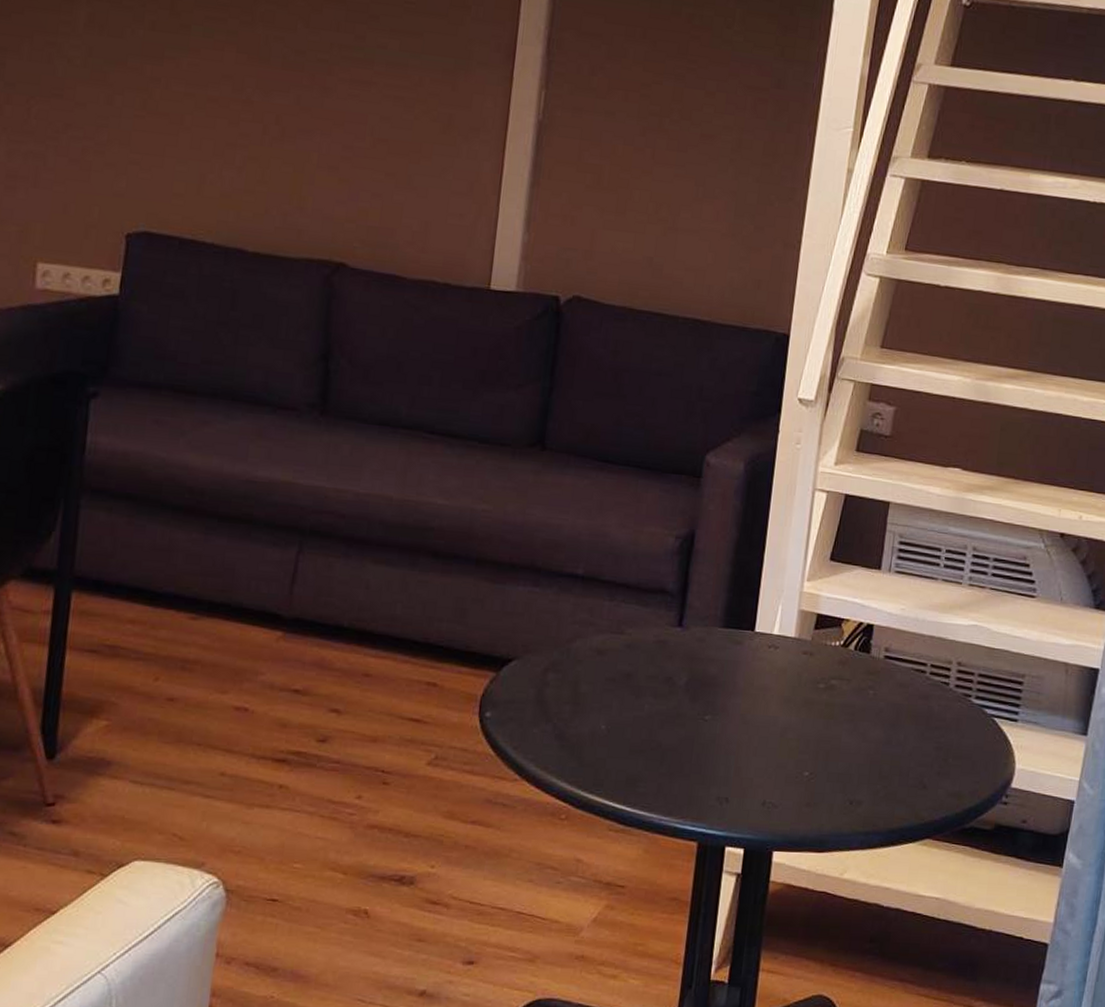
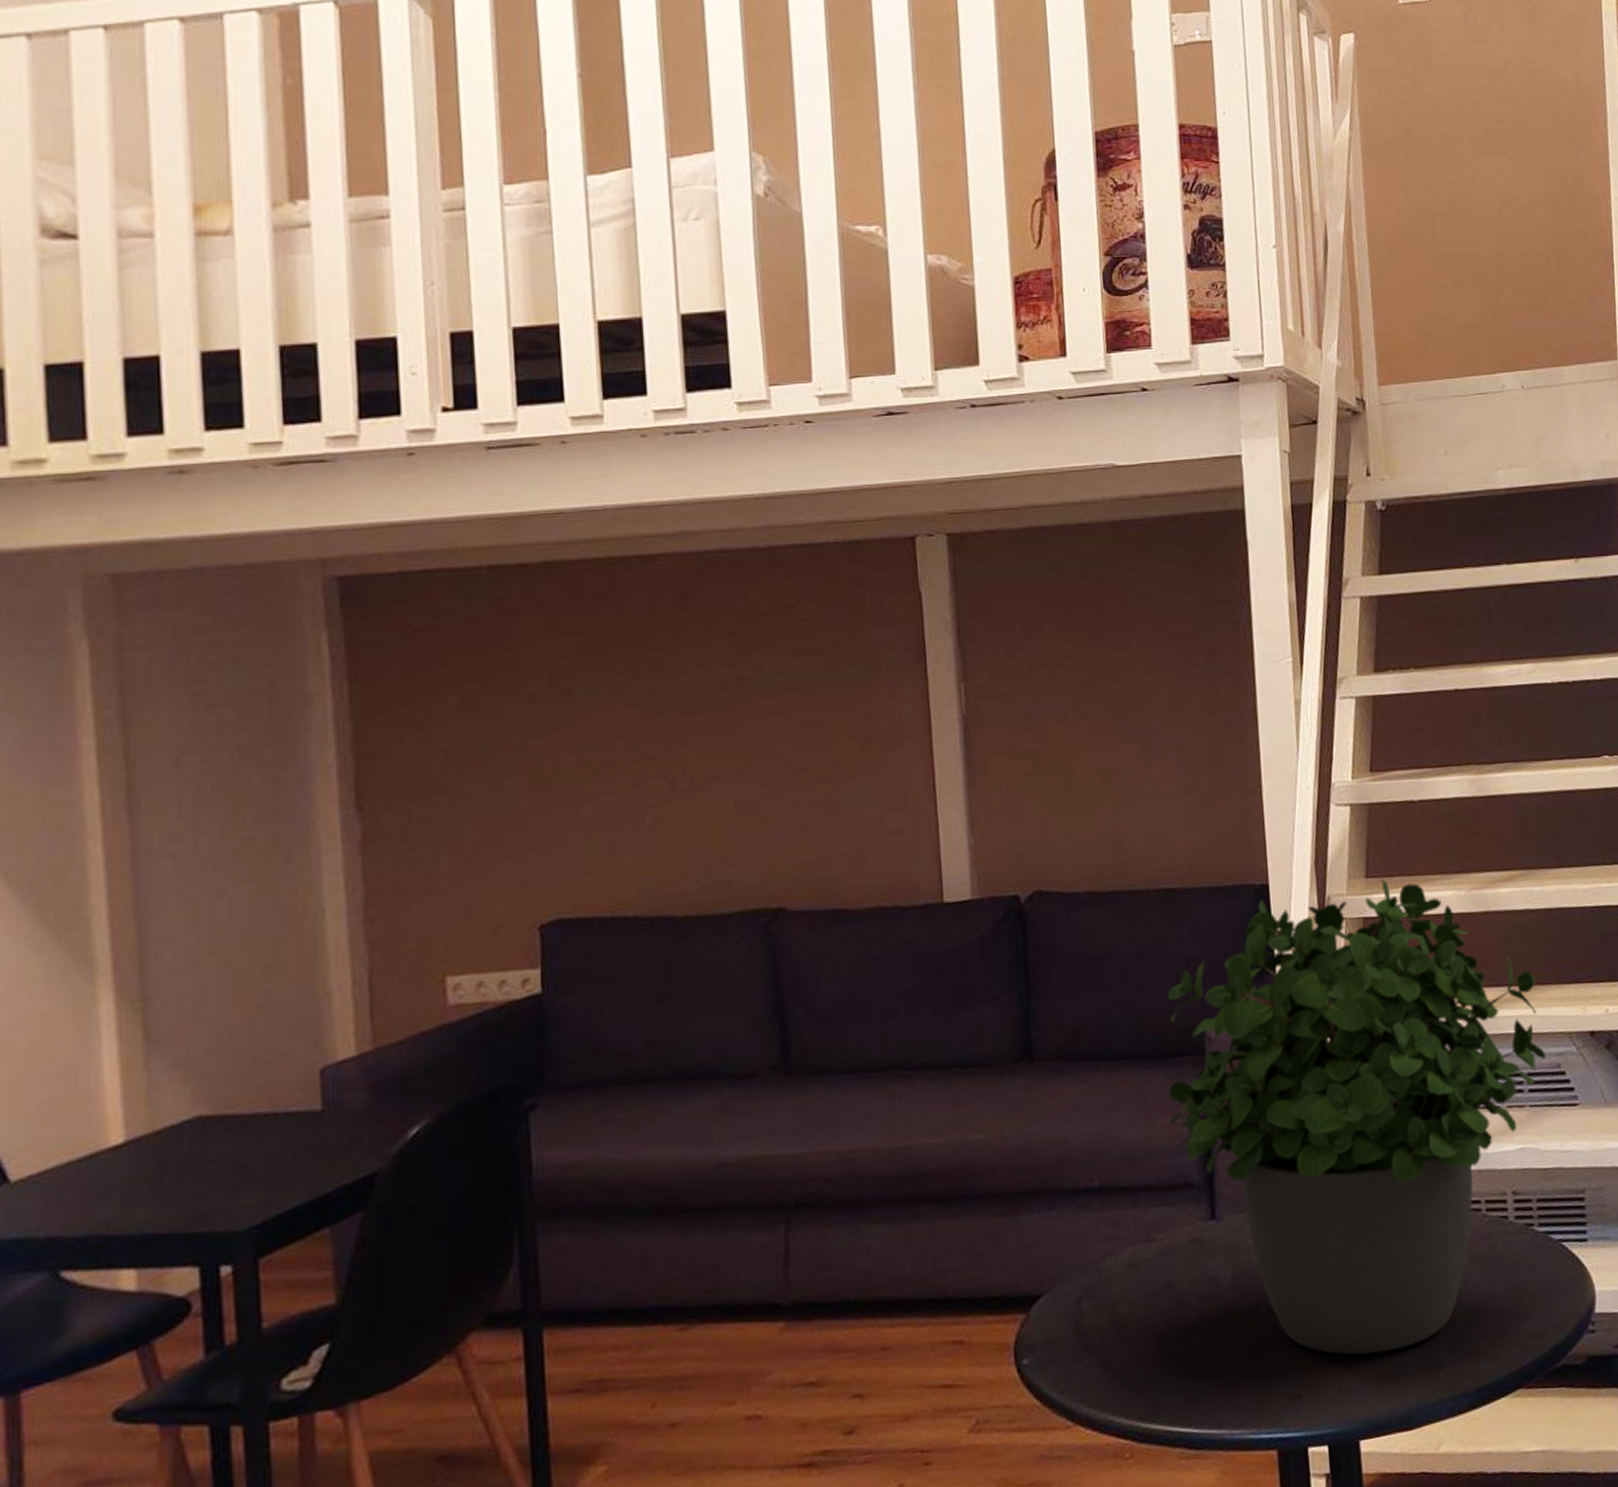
potted plant: none [657,347,1019,780] -> present [1167,879,1546,1355]

